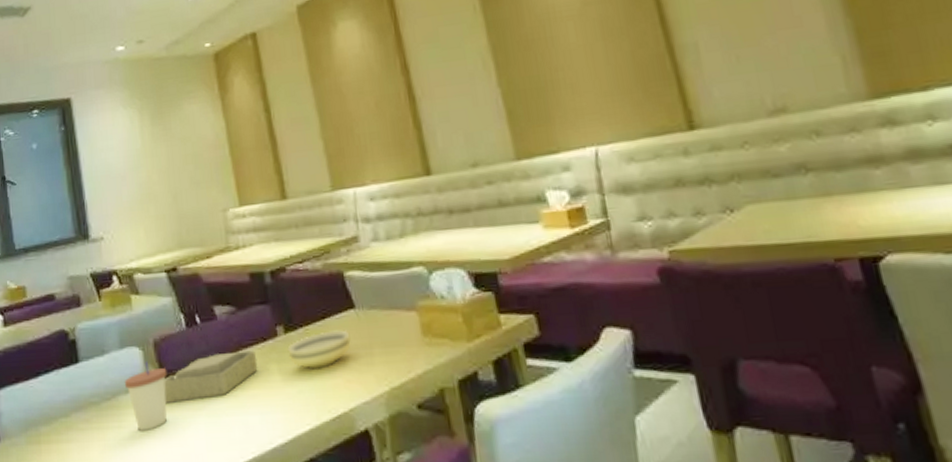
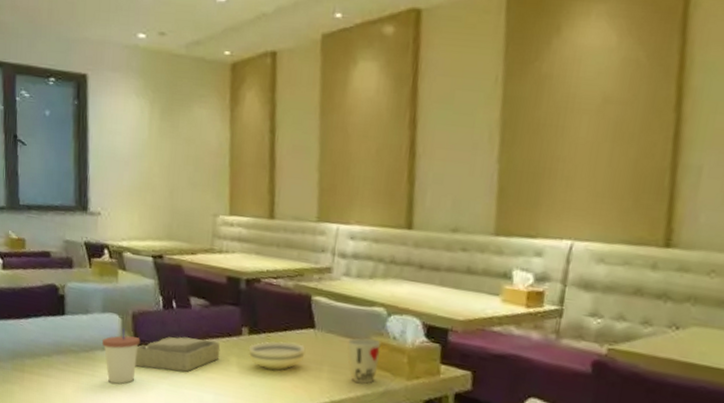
cup: none [392,303,434,360] -> present [347,337,381,385]

